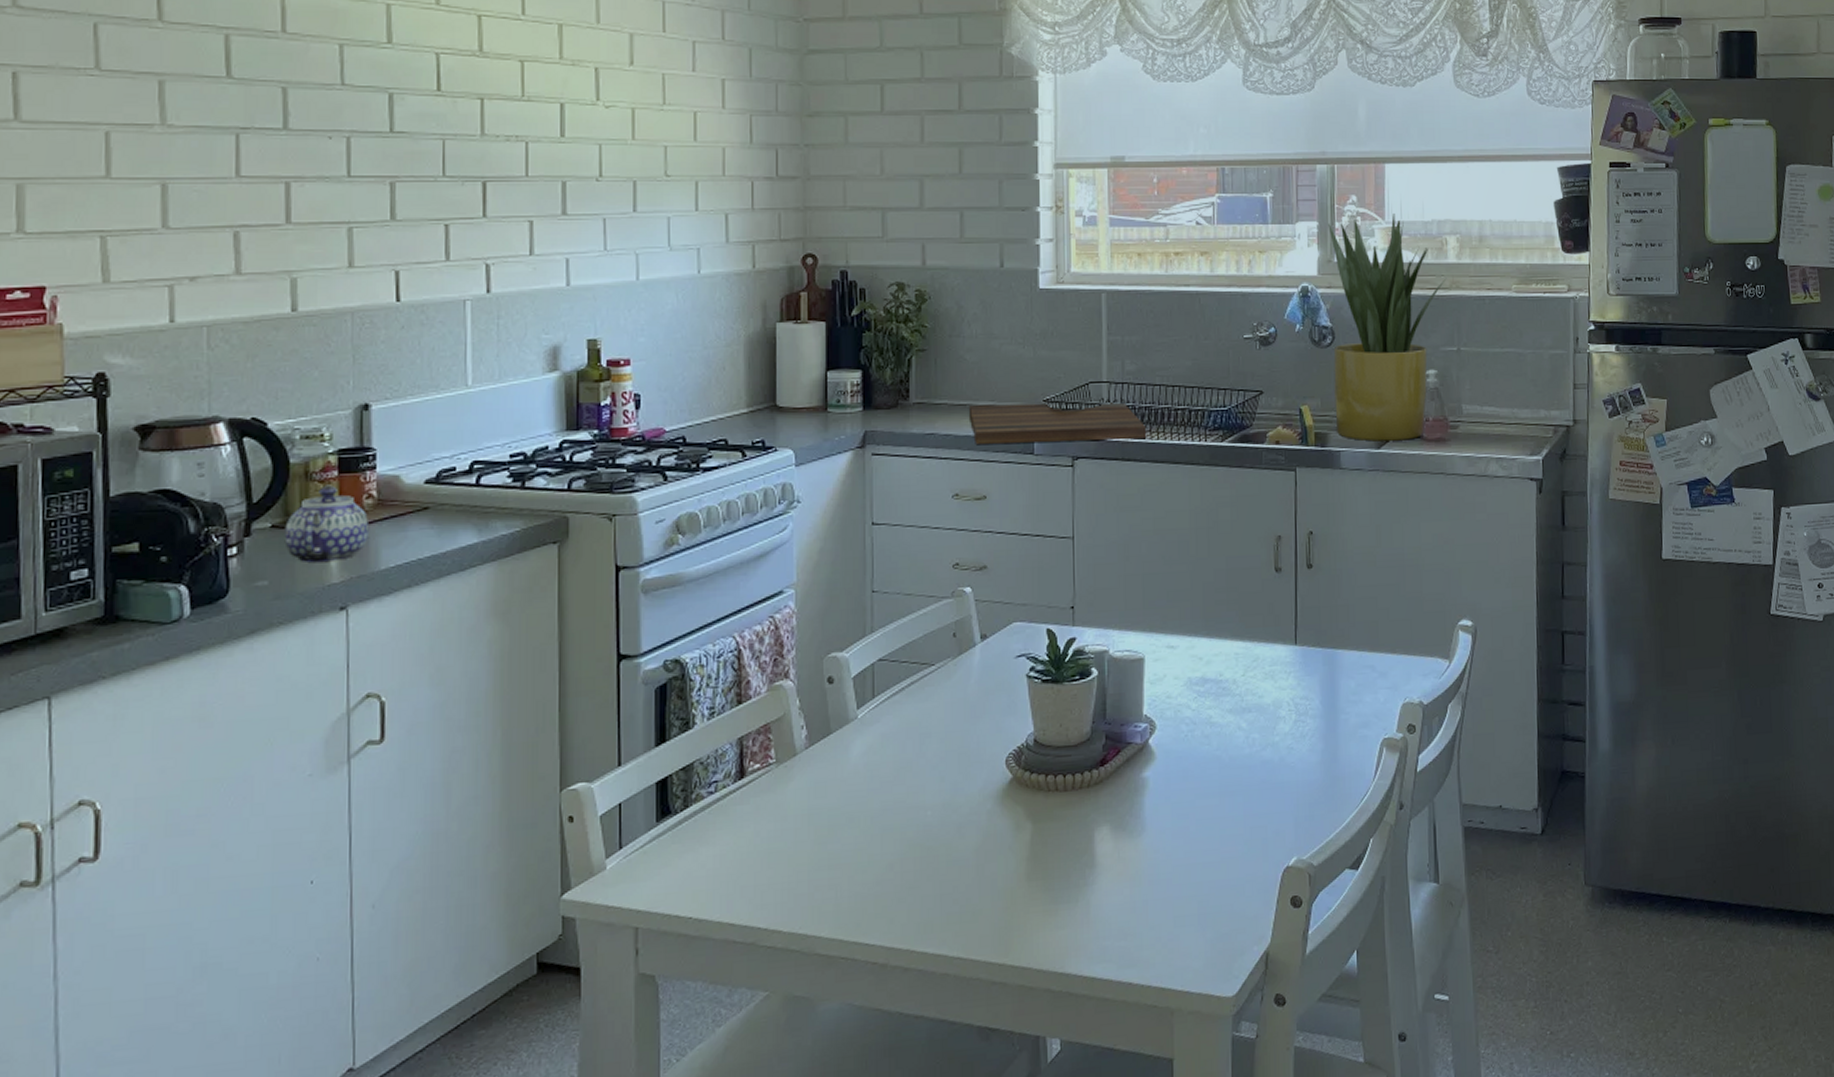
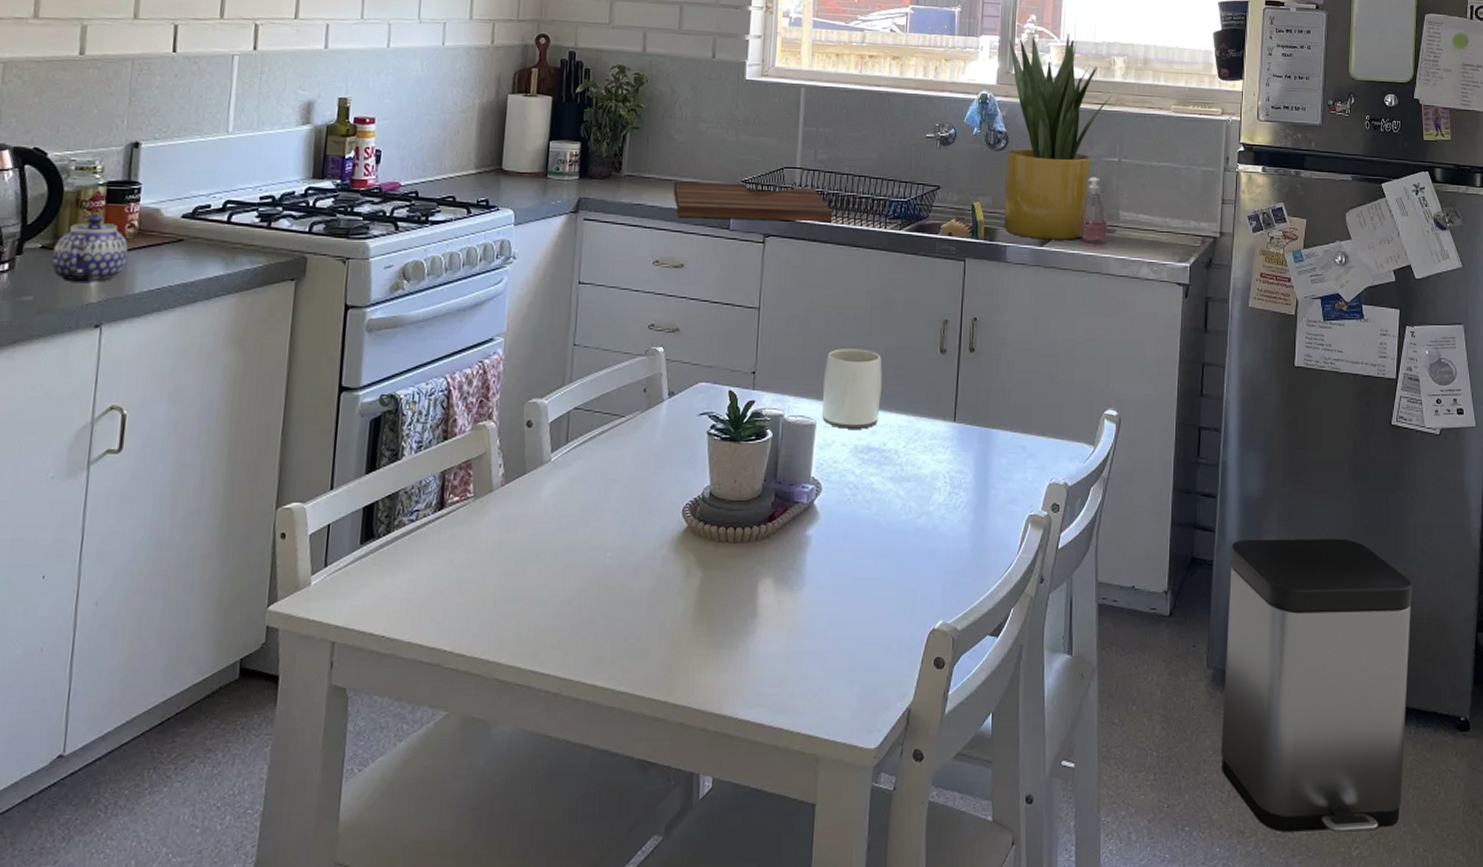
mug: none [1149,573,1214,661] -> present [822,348,883,429]
pedal bin: none [1604,739,1802,1051] -> present [1221,538,1412,833]

